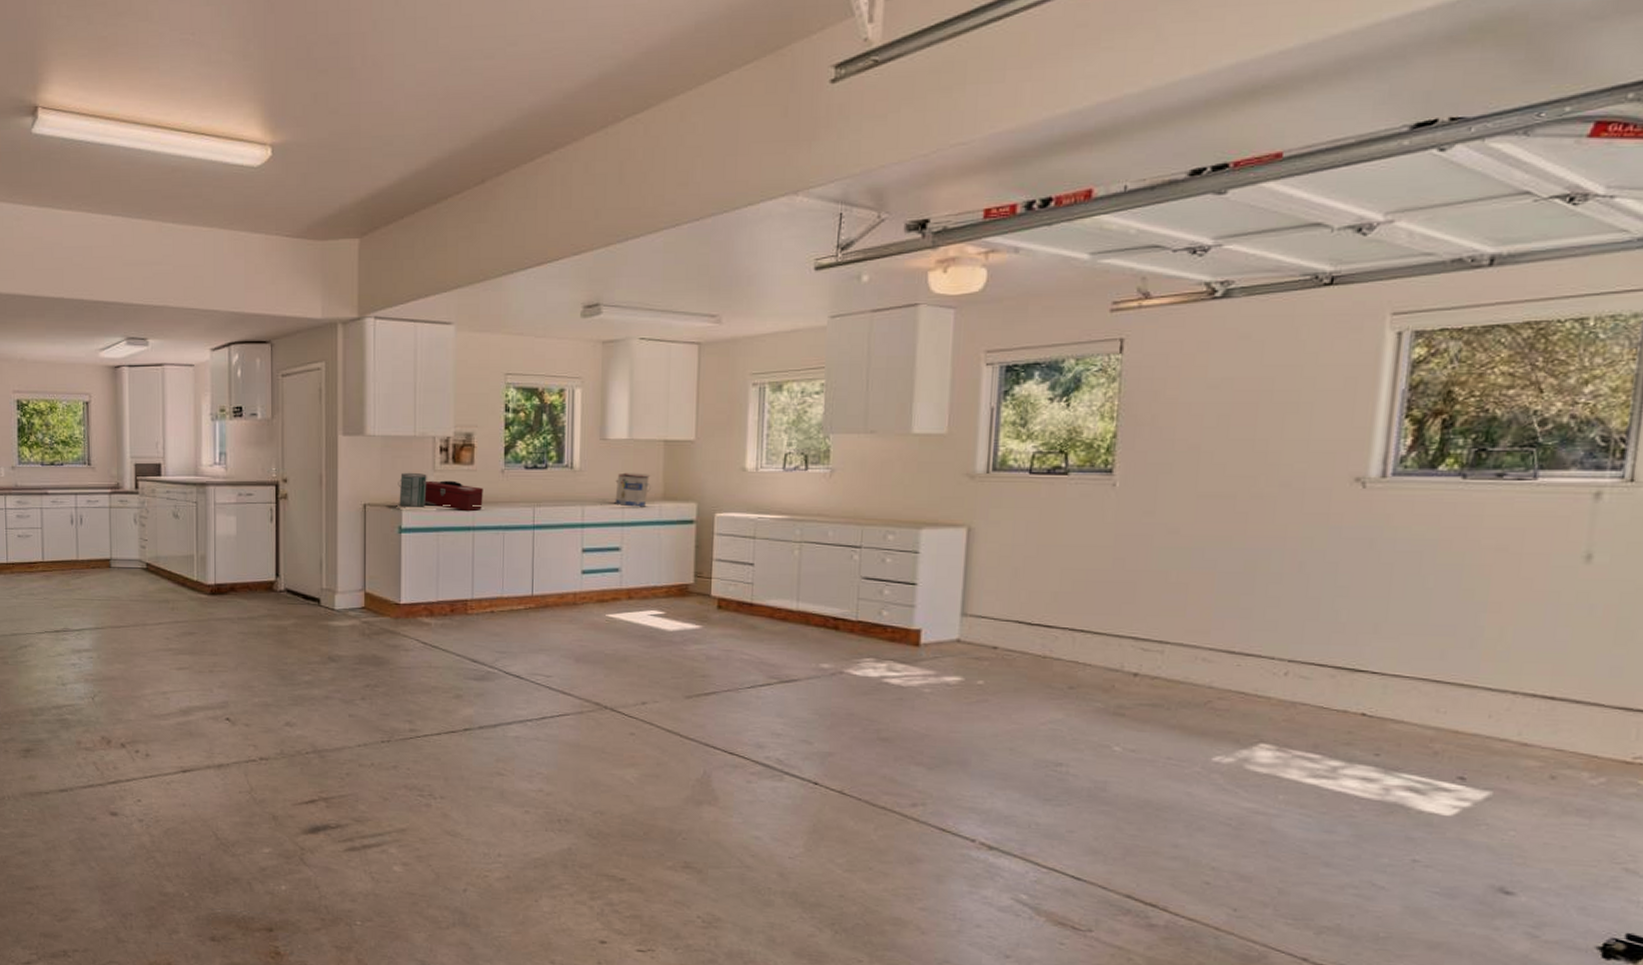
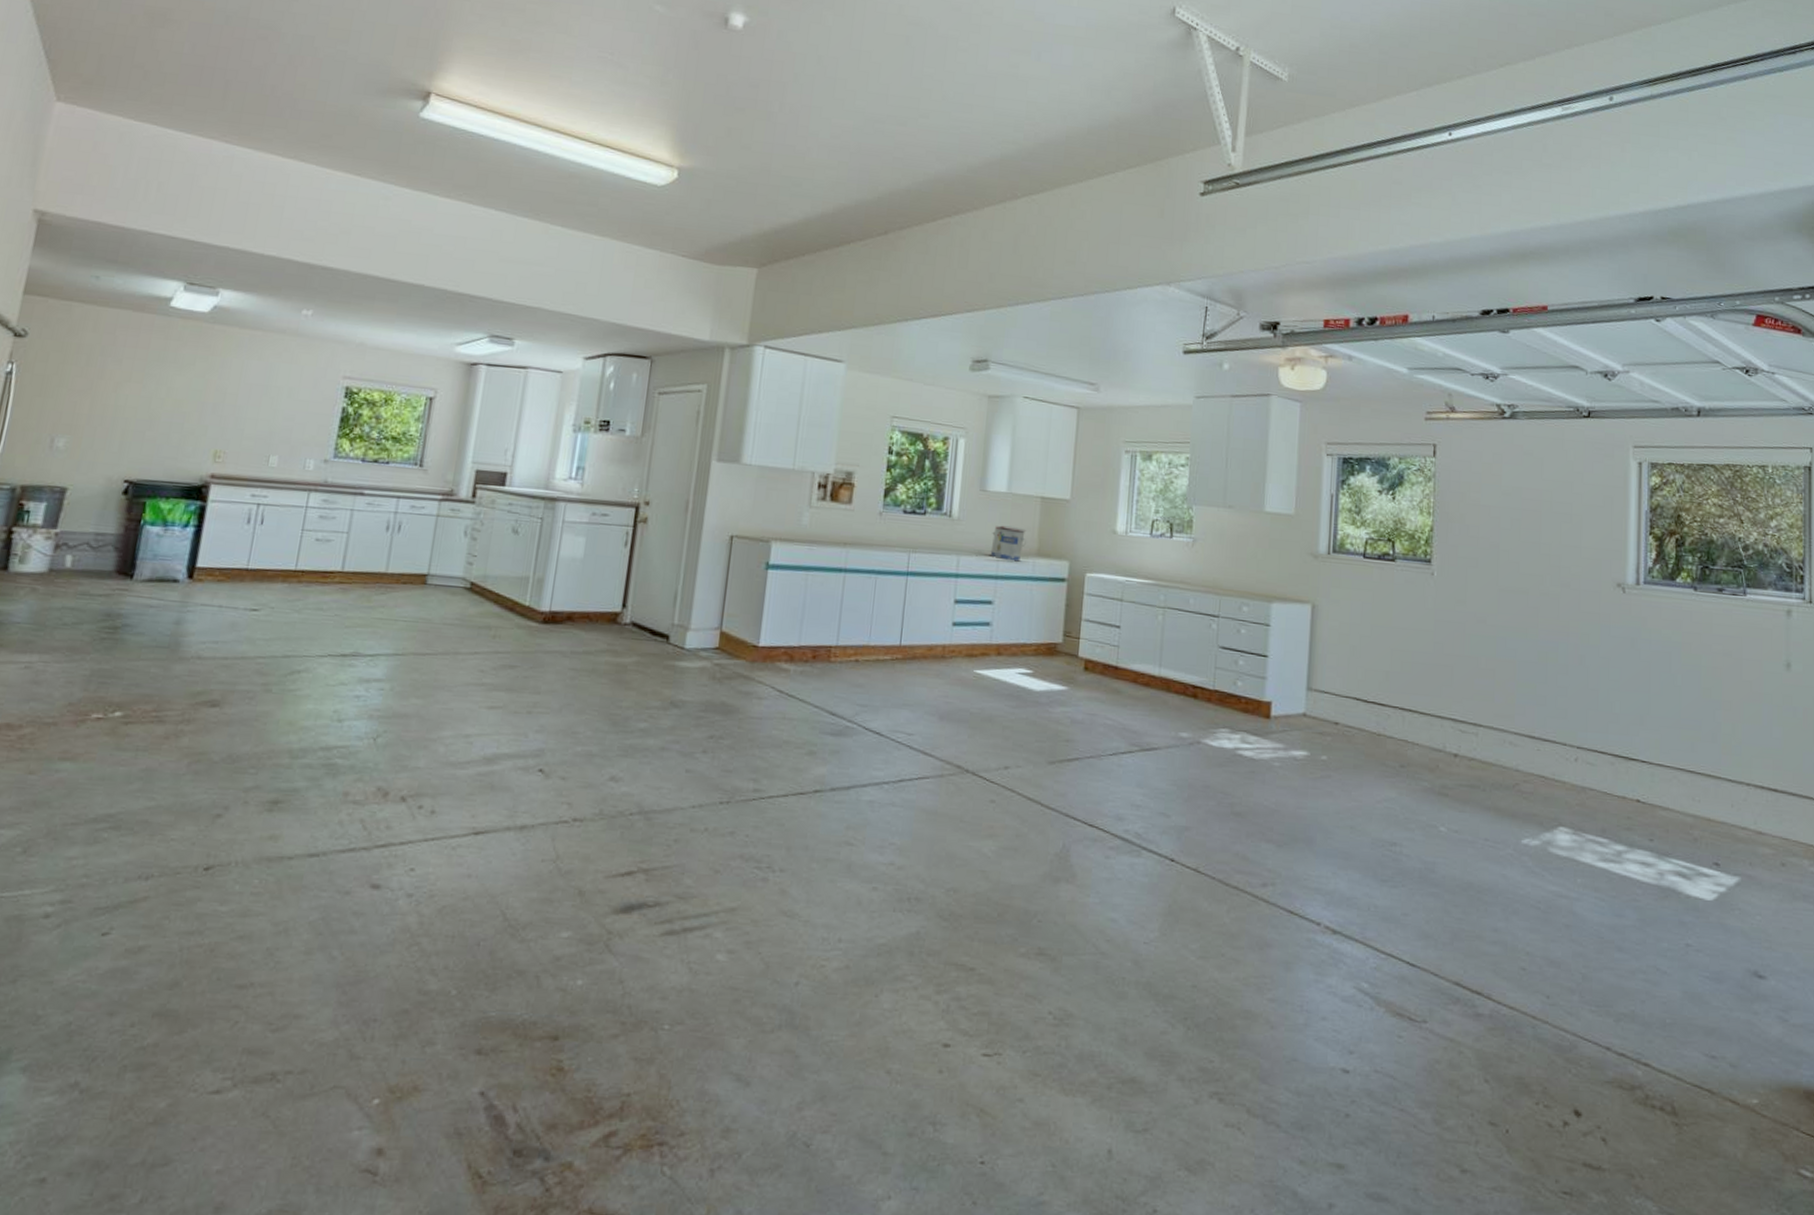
paint can: present [398,472,427,510] -> none [768,505,802,546]
toolbox: present [424,480,483,512] -> none [796,516,859,553]

